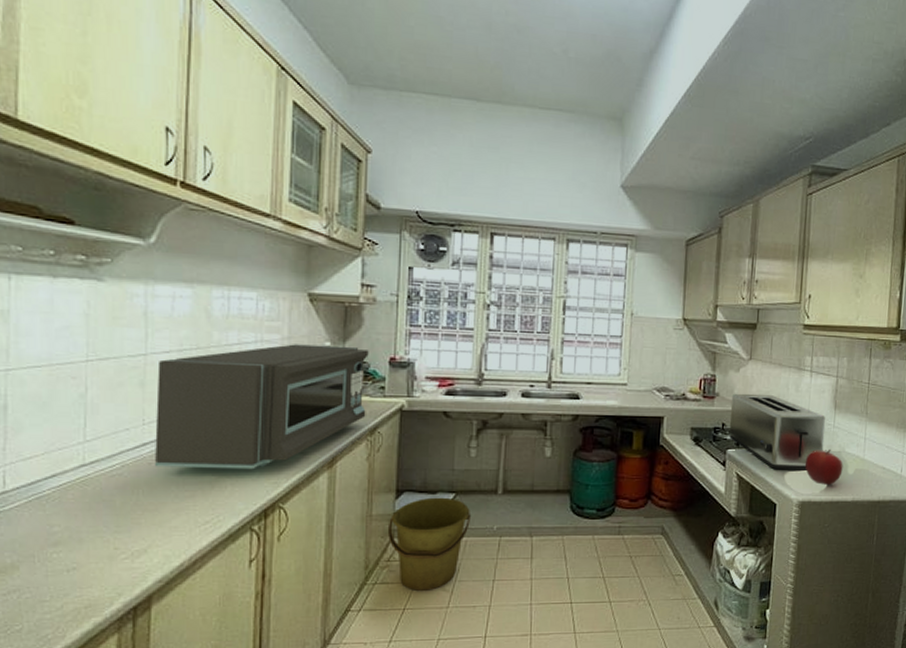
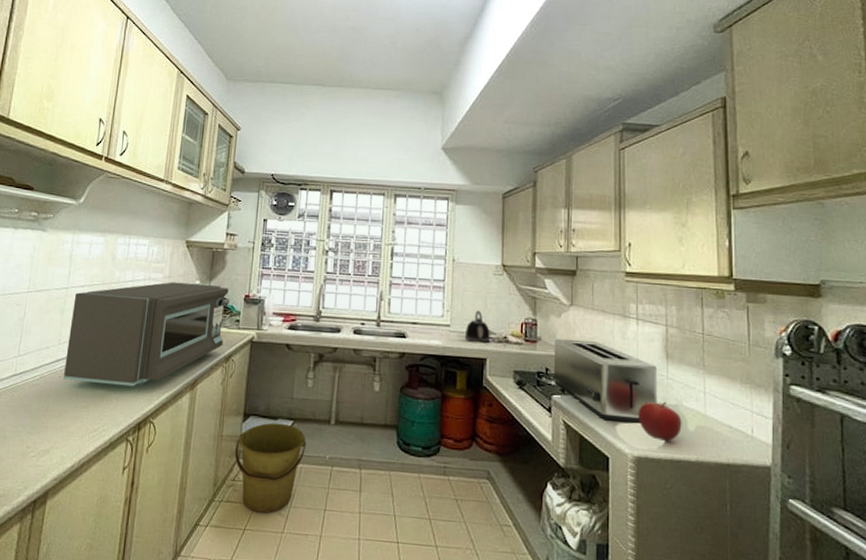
kettle: none [642,367,669,402] -> present [464,310,491,344]

